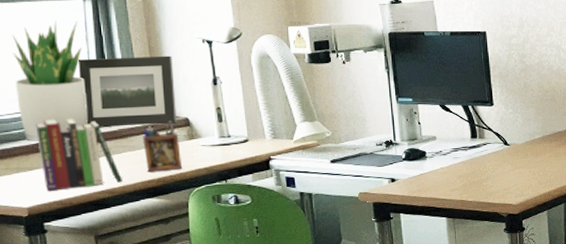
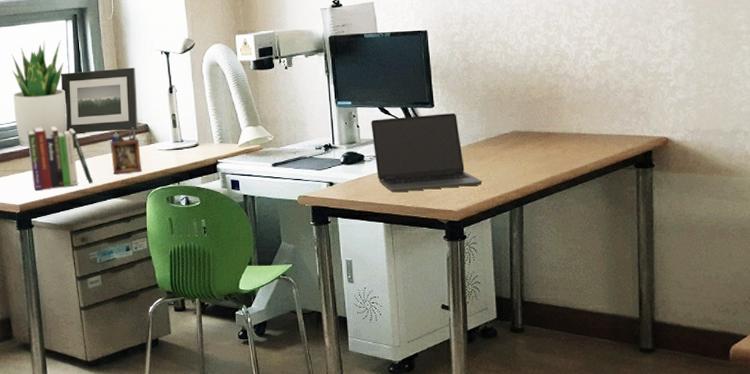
laptop: none [432,112,540,188] -> present [371,113,483,193]

